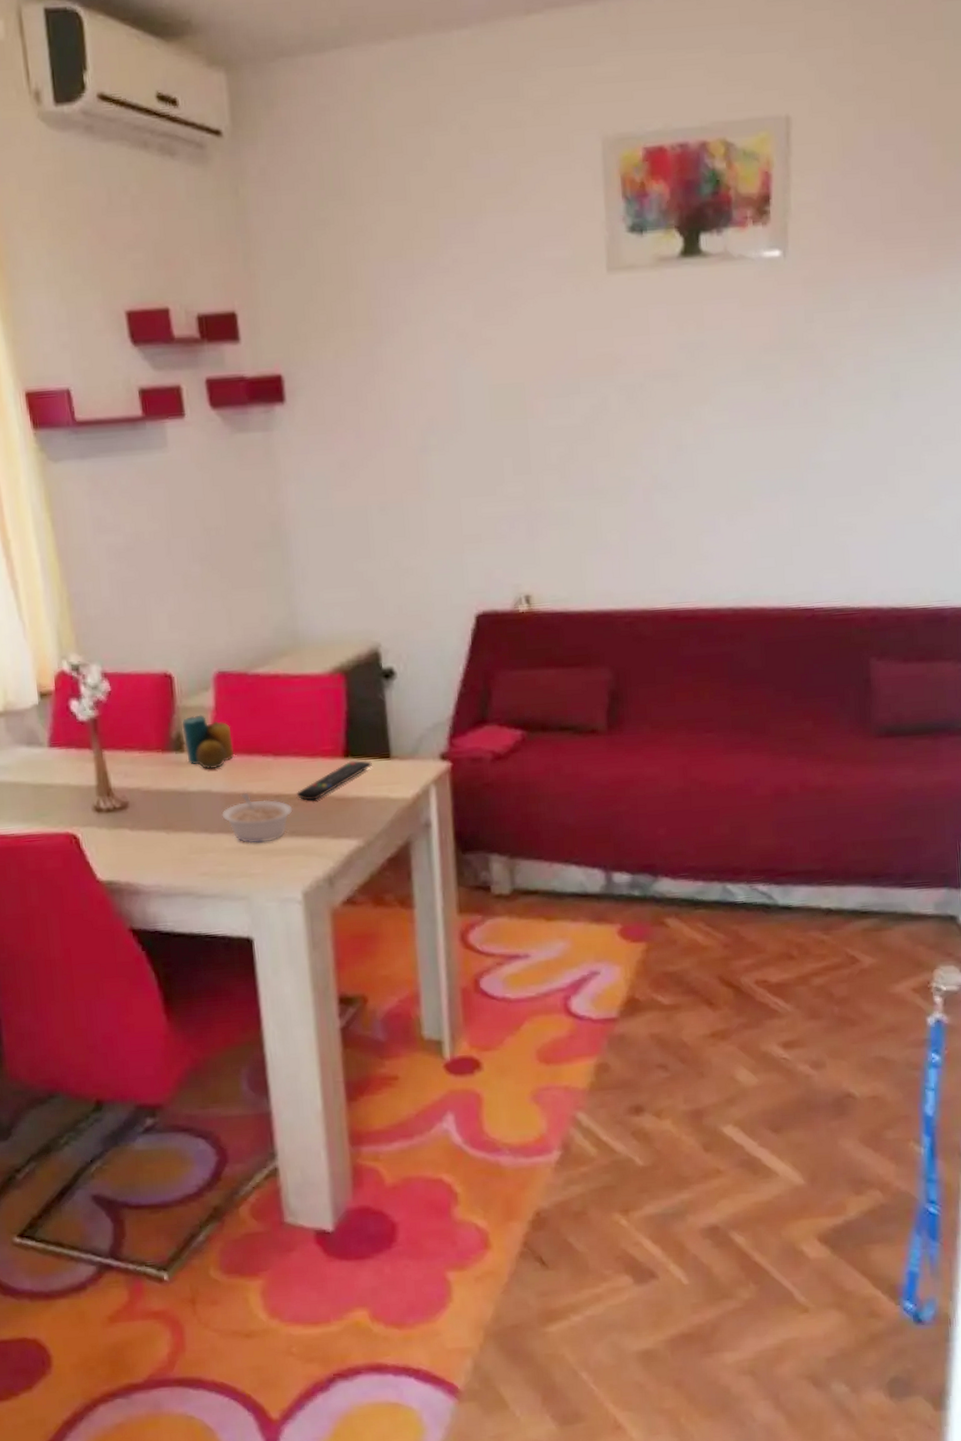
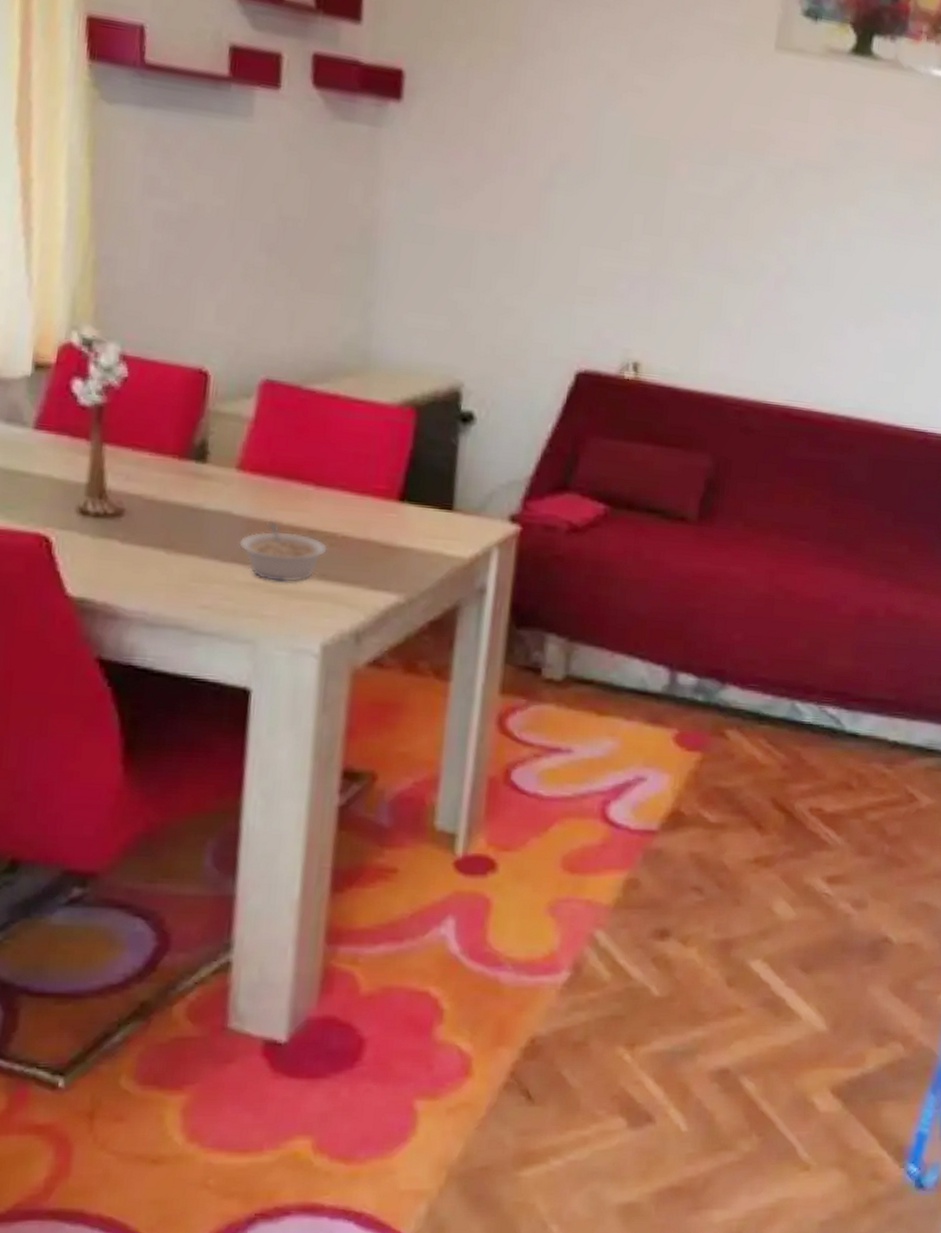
candle: present [182,715,234,769] -> none [209,424,269,488]
remote control: present [296,760,372,801] -> none [334,506,430,544]

